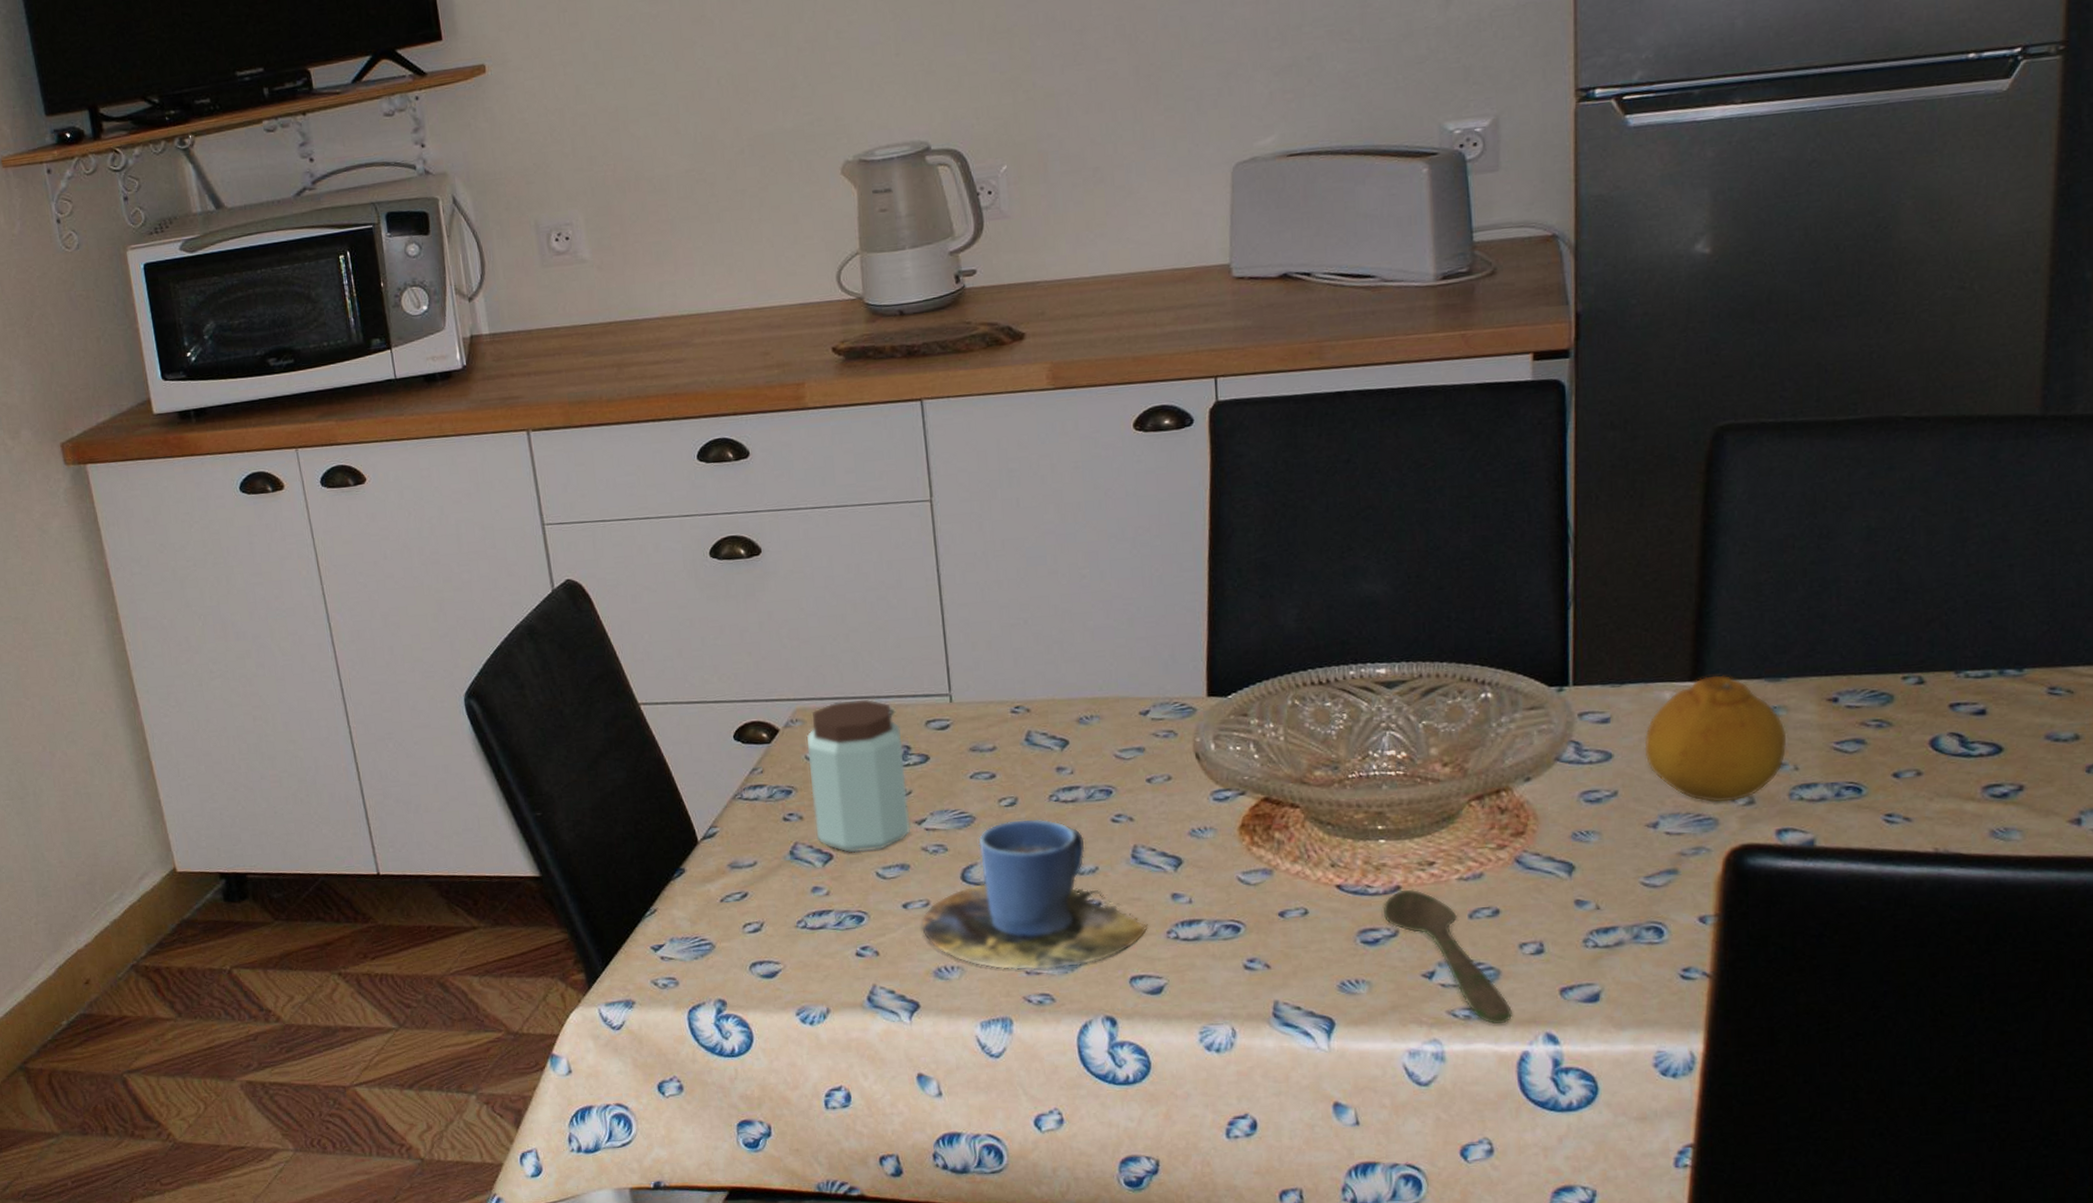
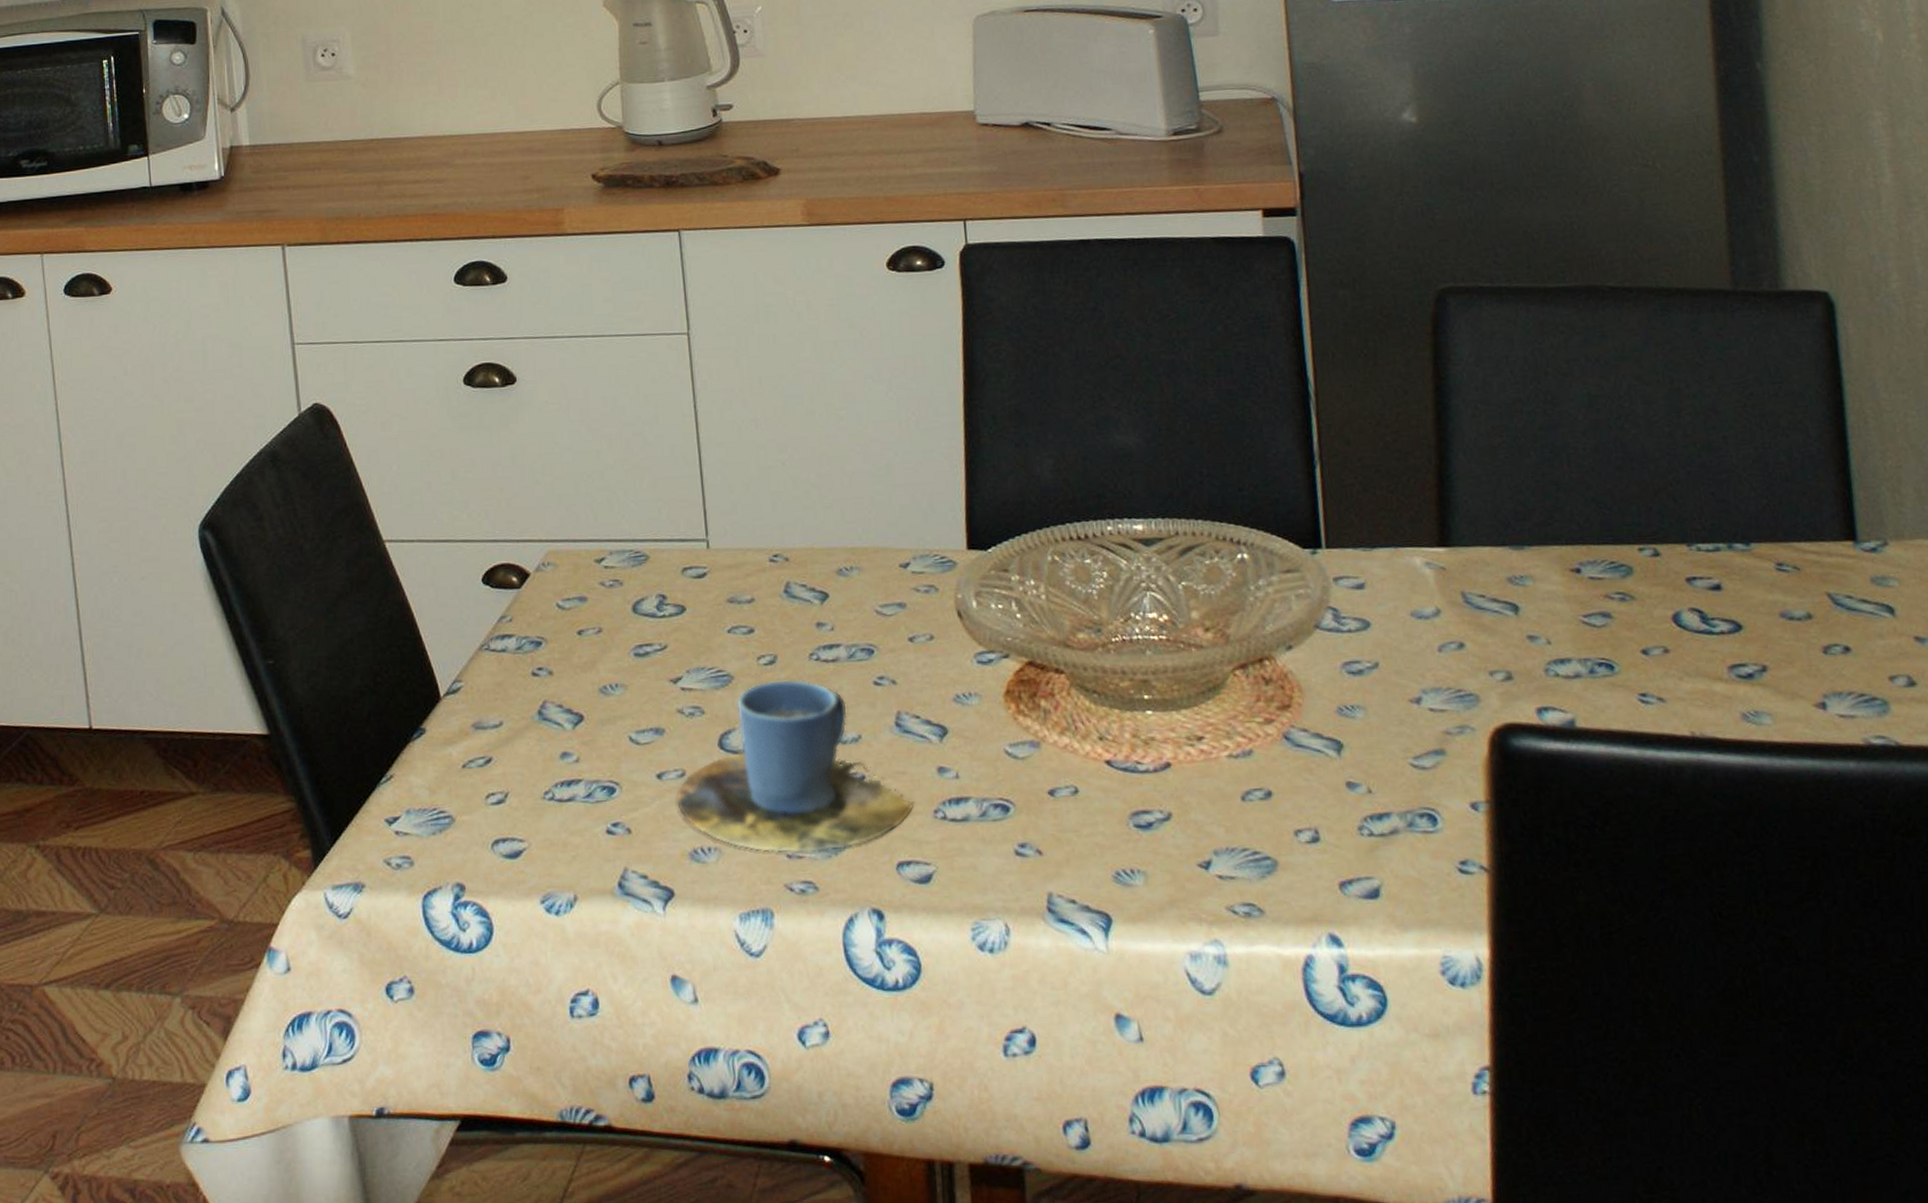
peanut butter: present [806,699,911,853] -> none [558,542,666,714]
spoon: present [1383,889,1513,1024] -> none [1154,766,1294,923]
fruit: present [1644,675,1787,802] -> none [1400,541,1538,677]

